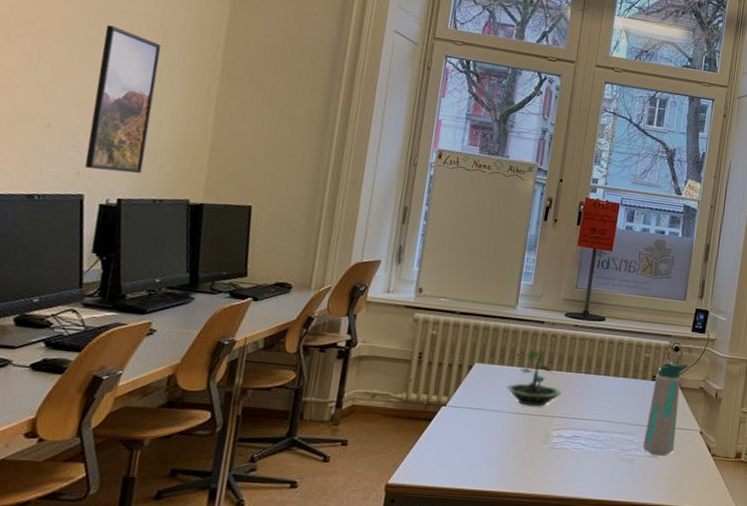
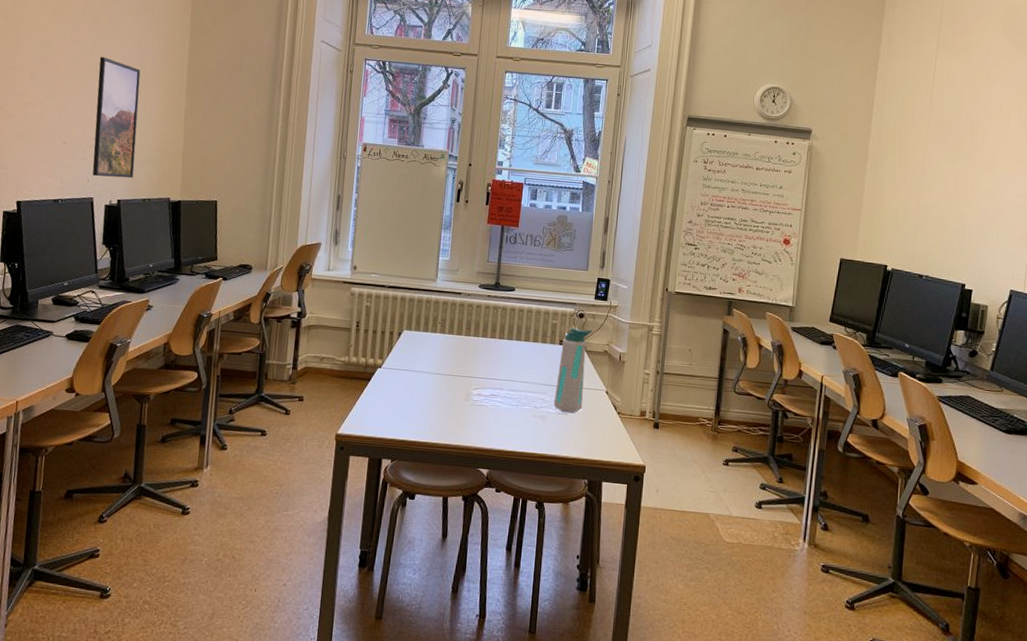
terrarium: present [506,349,562,407] -> none [431,317,479,369]

